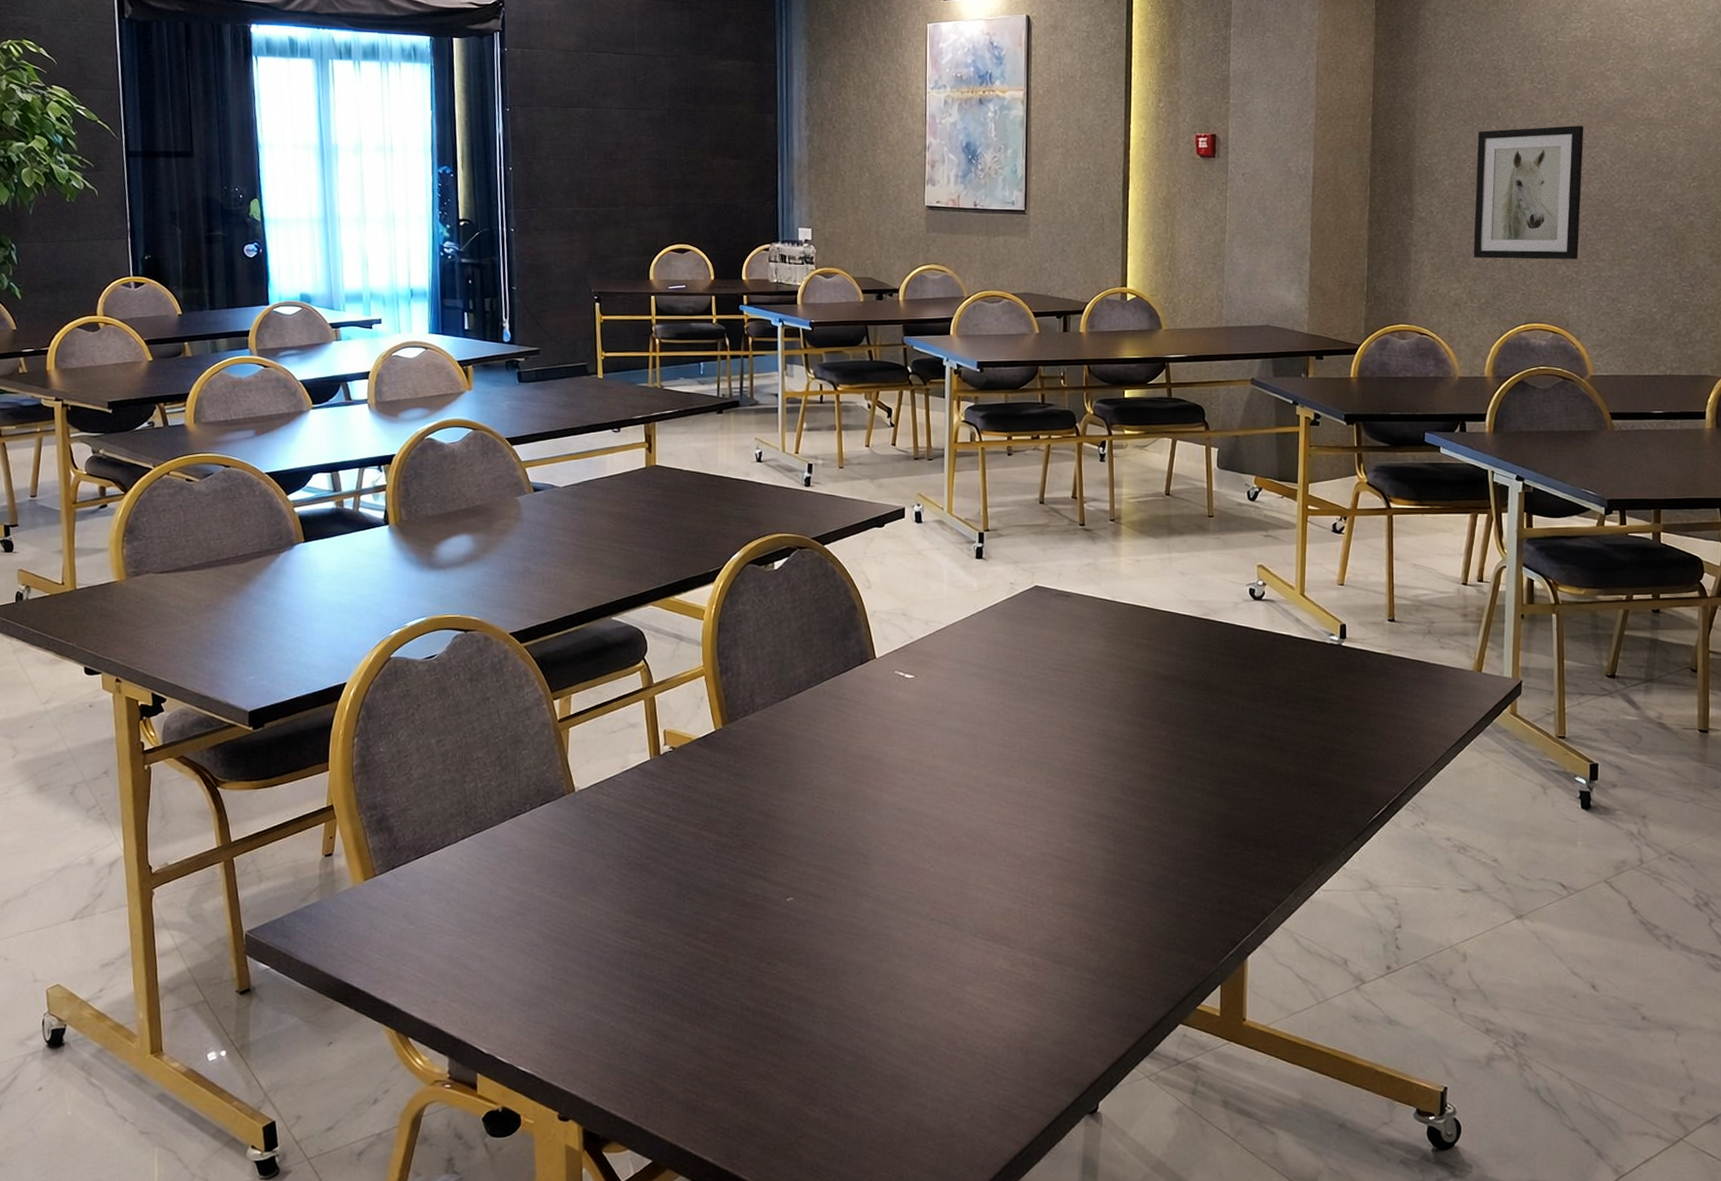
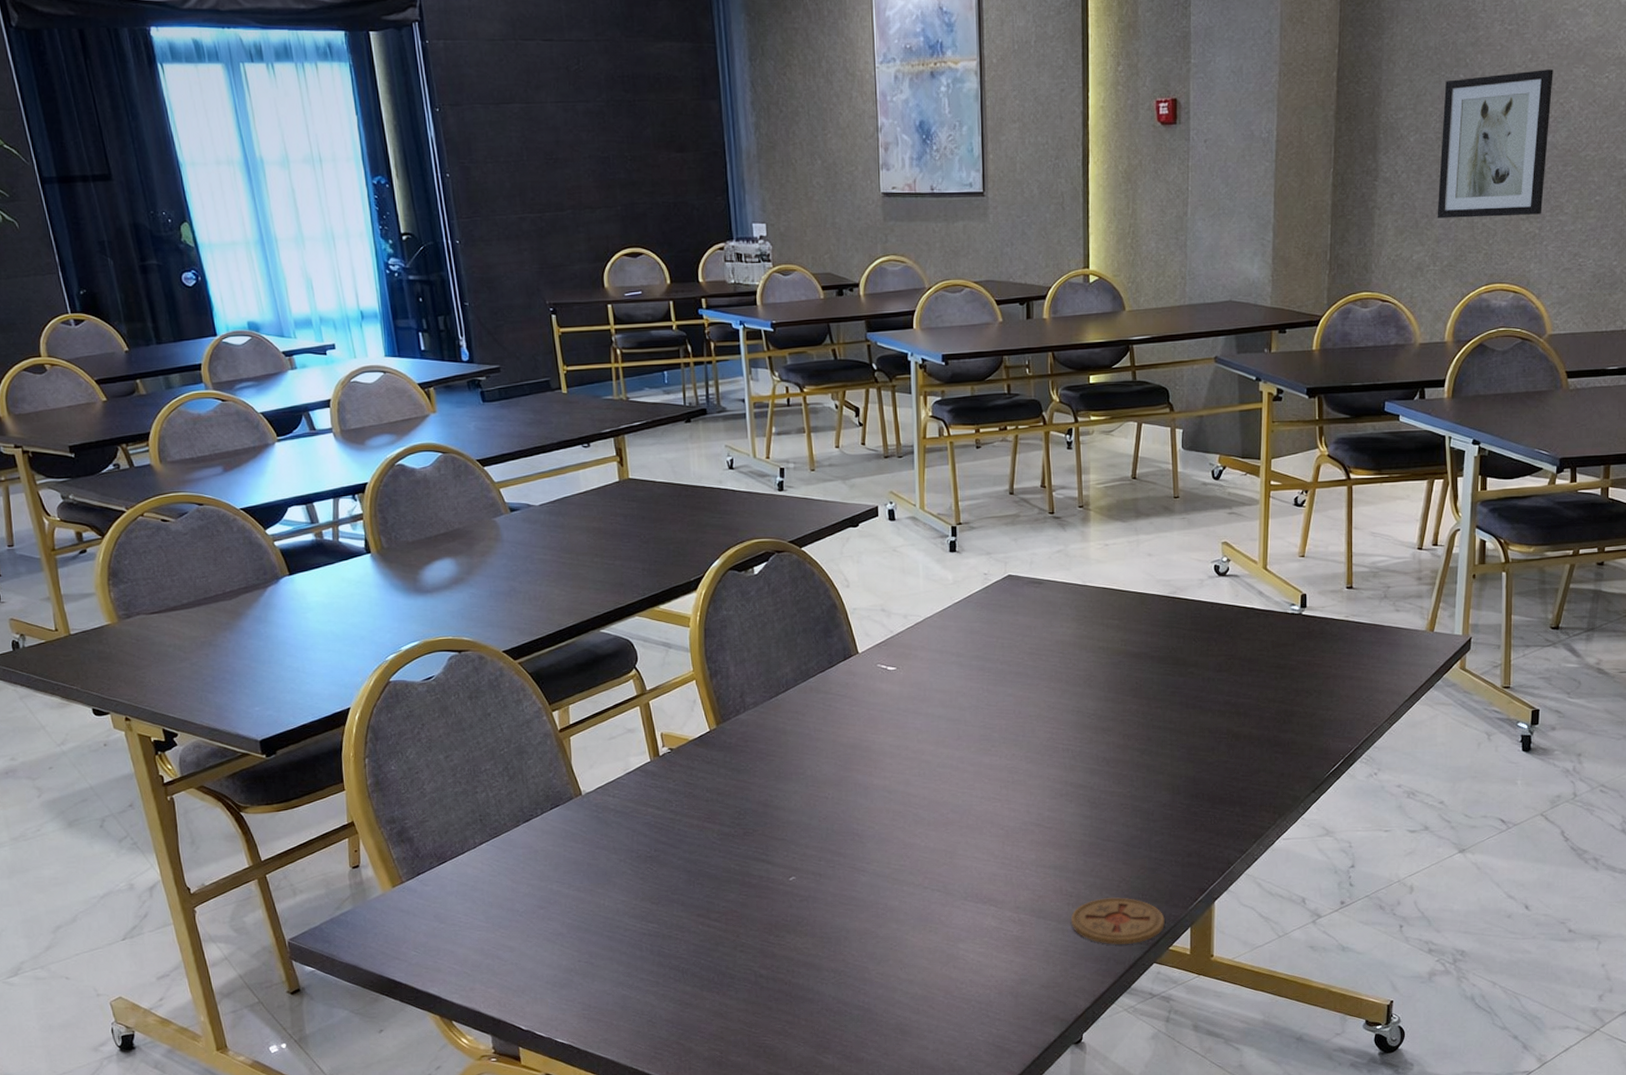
coaster: none [1090,943,1192,1000] -> present [1071,897,1165,945]

